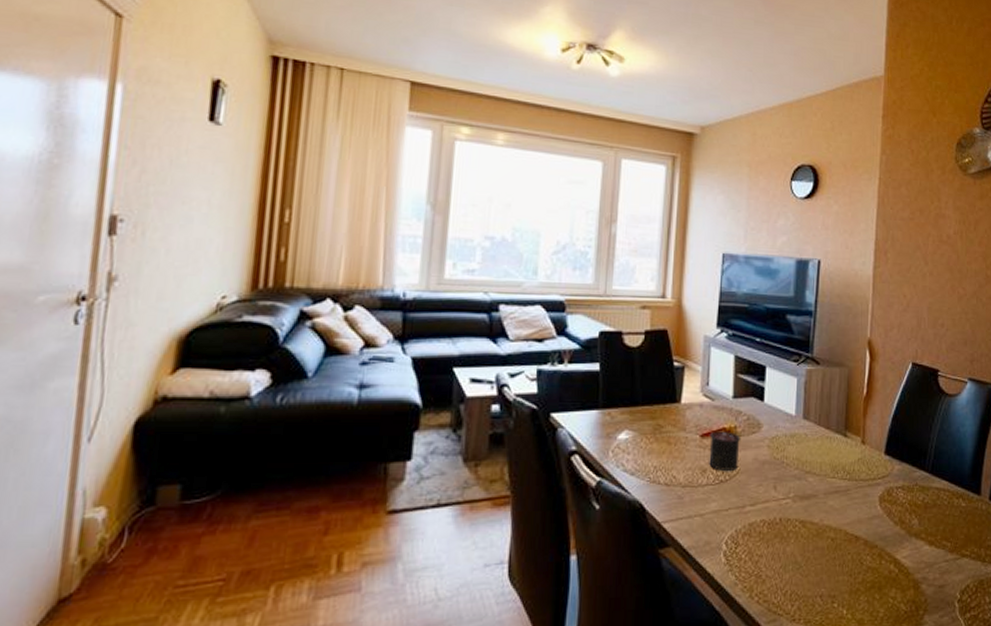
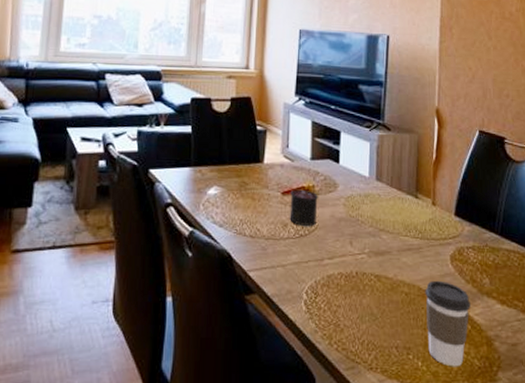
coffee cup: none [852,523,898,613] -> present [425,280,470,367]

